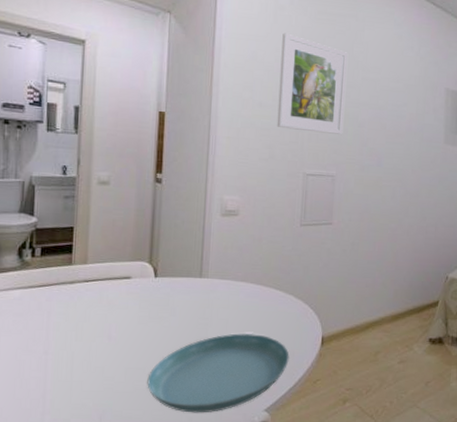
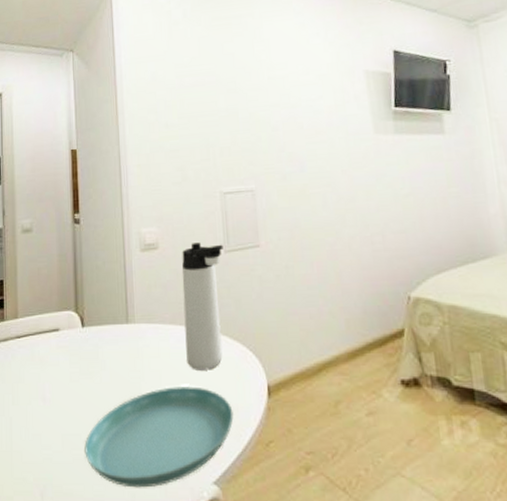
thermos bottle: none [253,214,300,322] -> present [181,242,223,370]
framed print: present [276,33,349,135] -> none [180,47,257,147]

